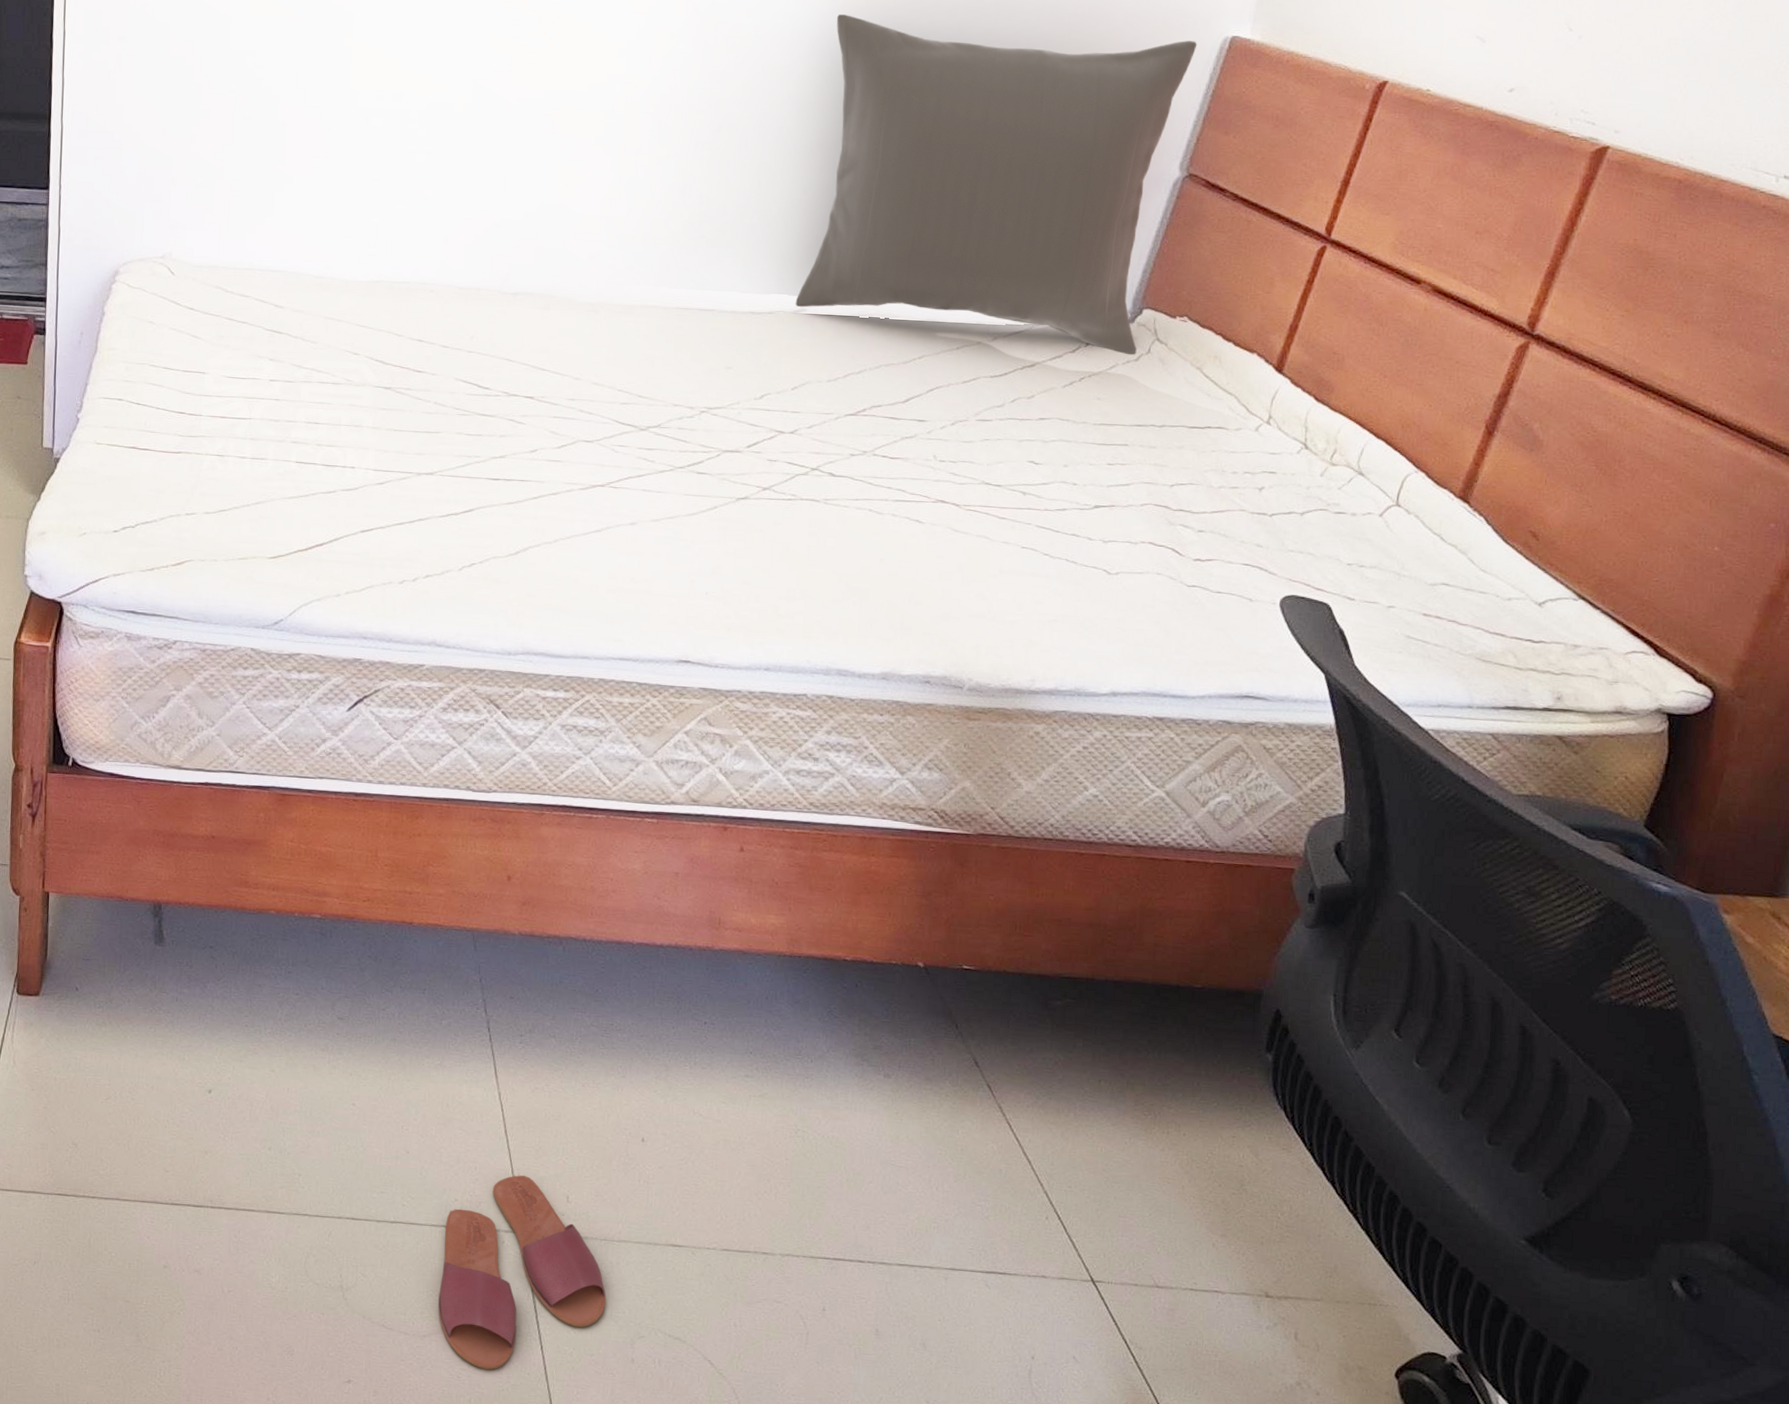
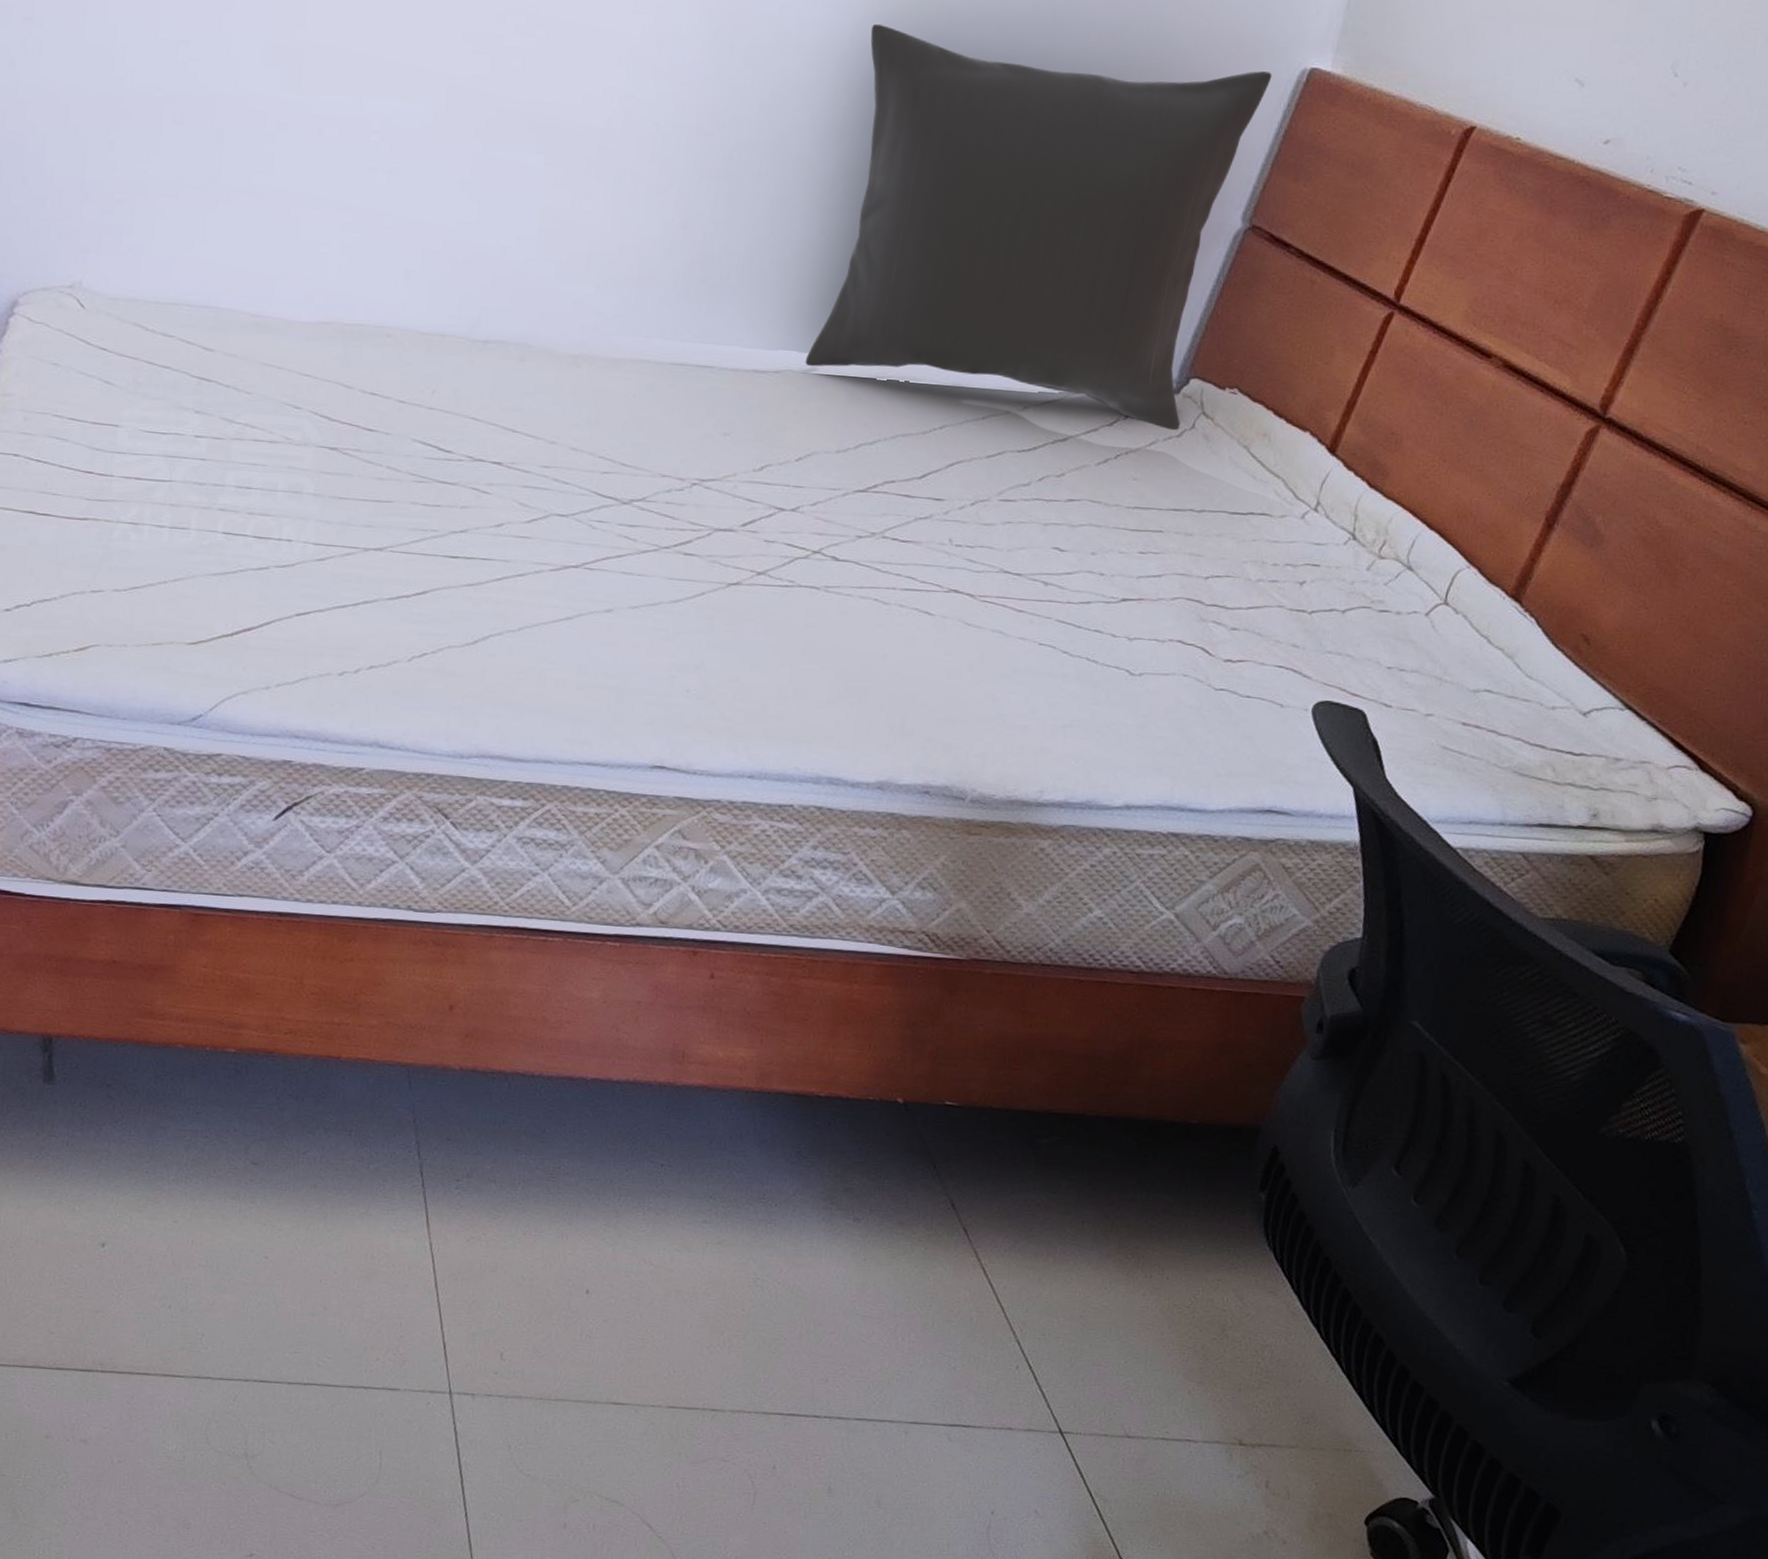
slippers: present [438,1175,607,1370] -> none [353,1331,540,1539]

